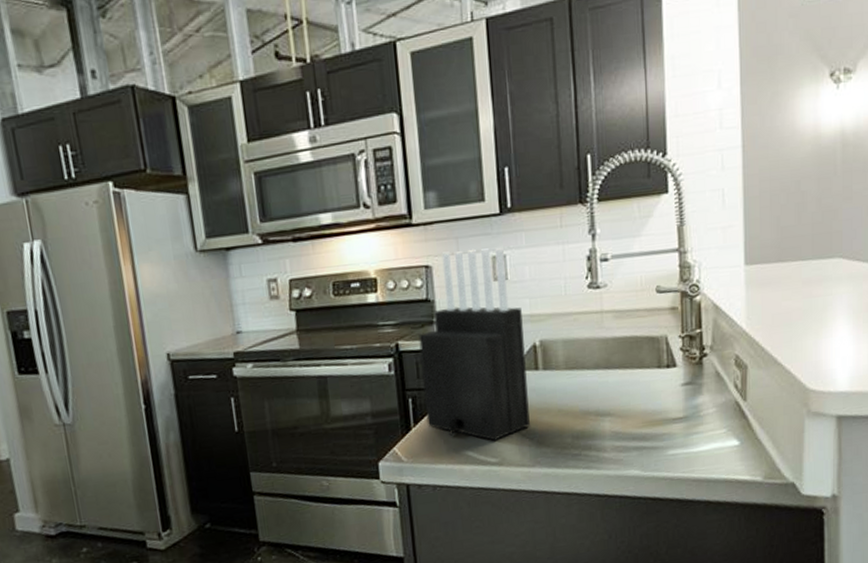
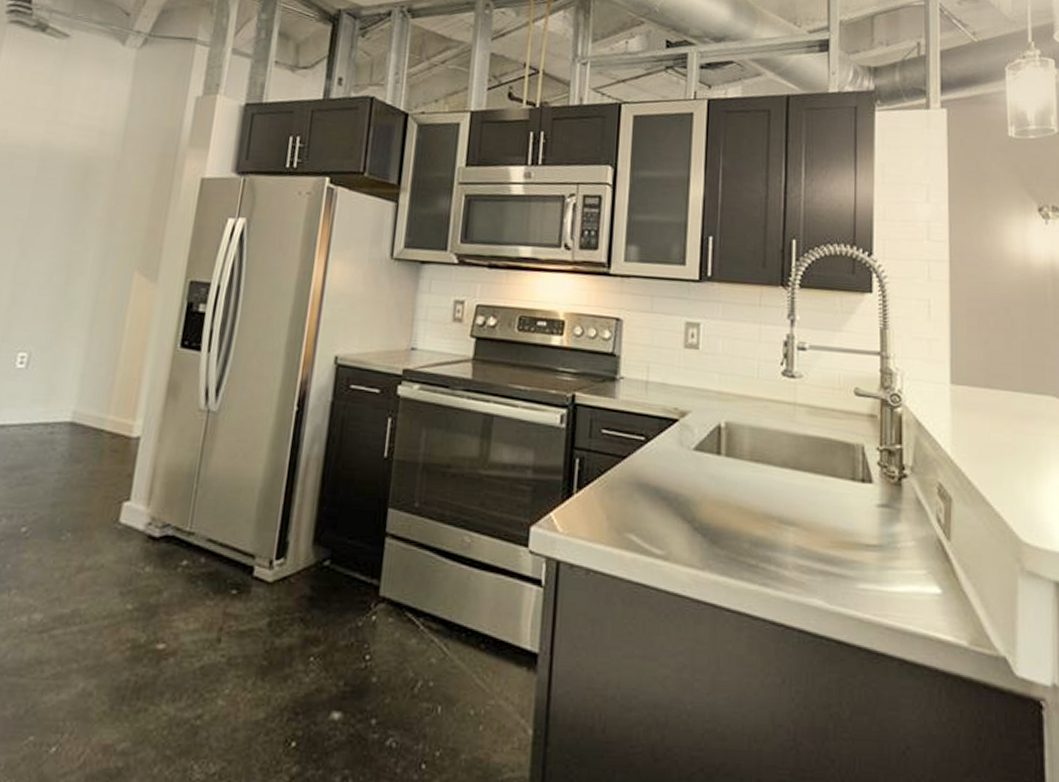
knife block: present [418,248,530,441] -> none [591,308,710,528]

